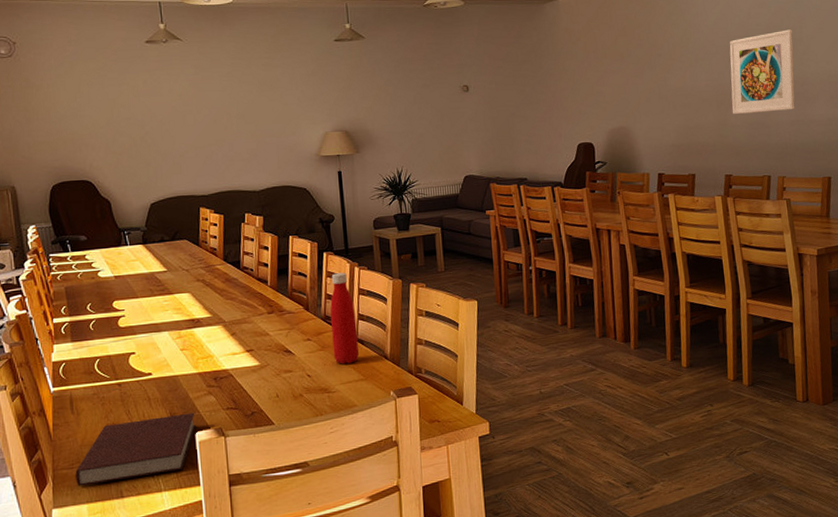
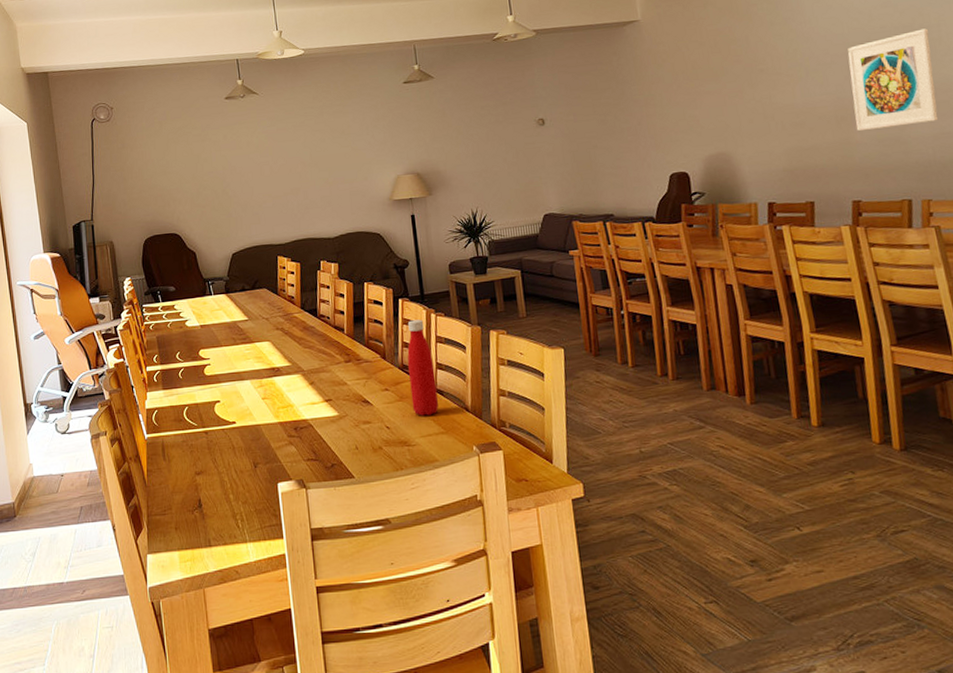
notebook: present [75,412,196,487] -> none [167,462,278,533]

